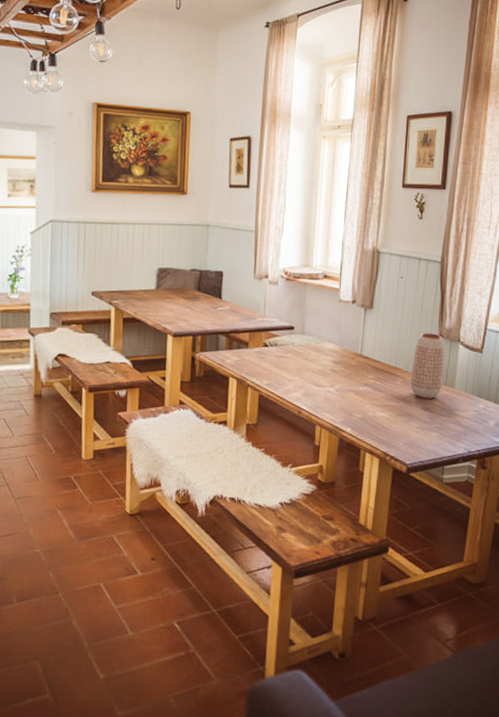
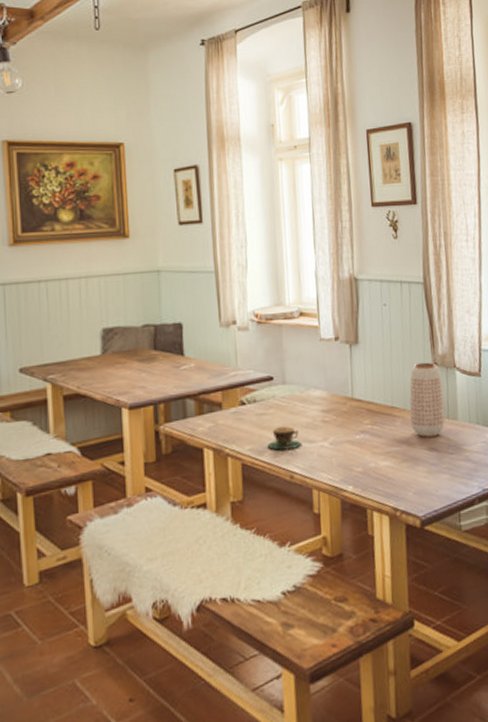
teacup: none [282,369,312,389] -> present [267,426,302,450]

